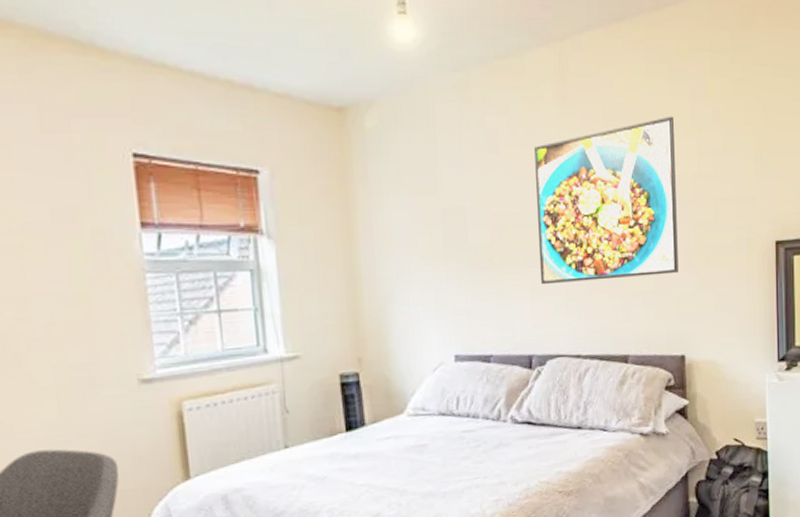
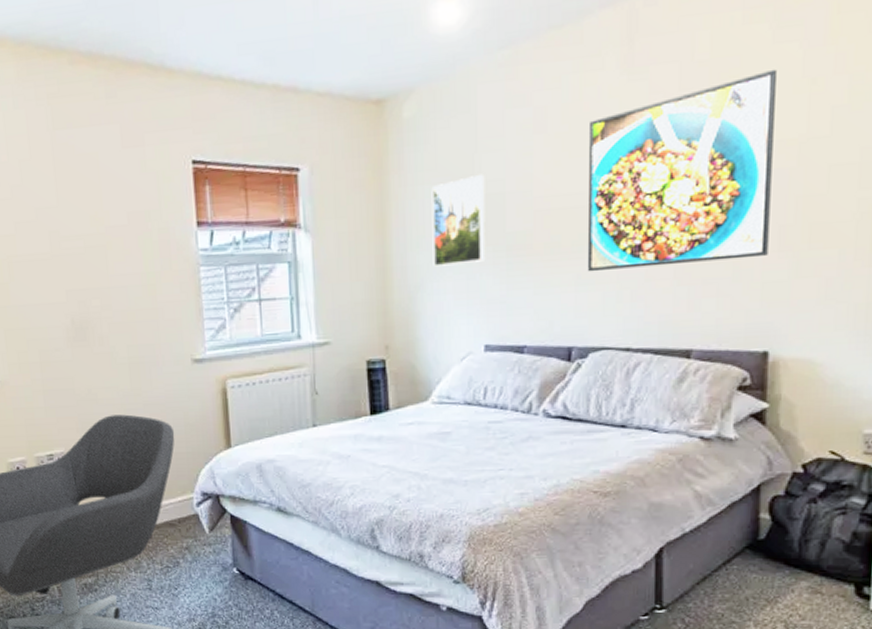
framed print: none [396,188,451,278] -> present [431,174,486,267]

